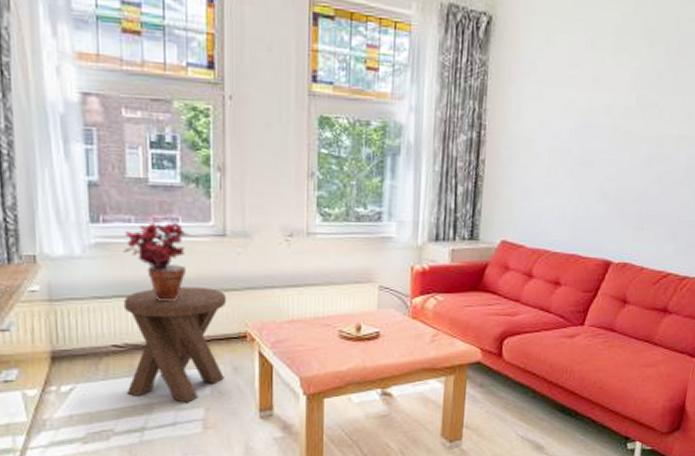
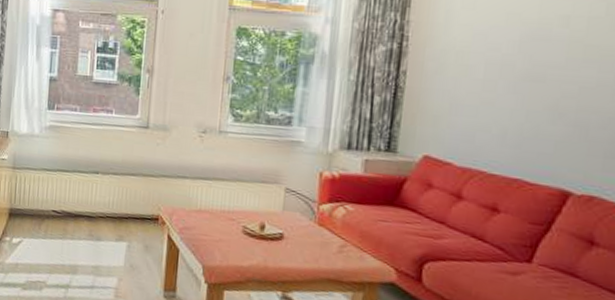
potted plant: present [123,222,190,302] -> none [69,112,120,180]
music stool: present [123,286,227,403] -> none [58,167,145,271]

